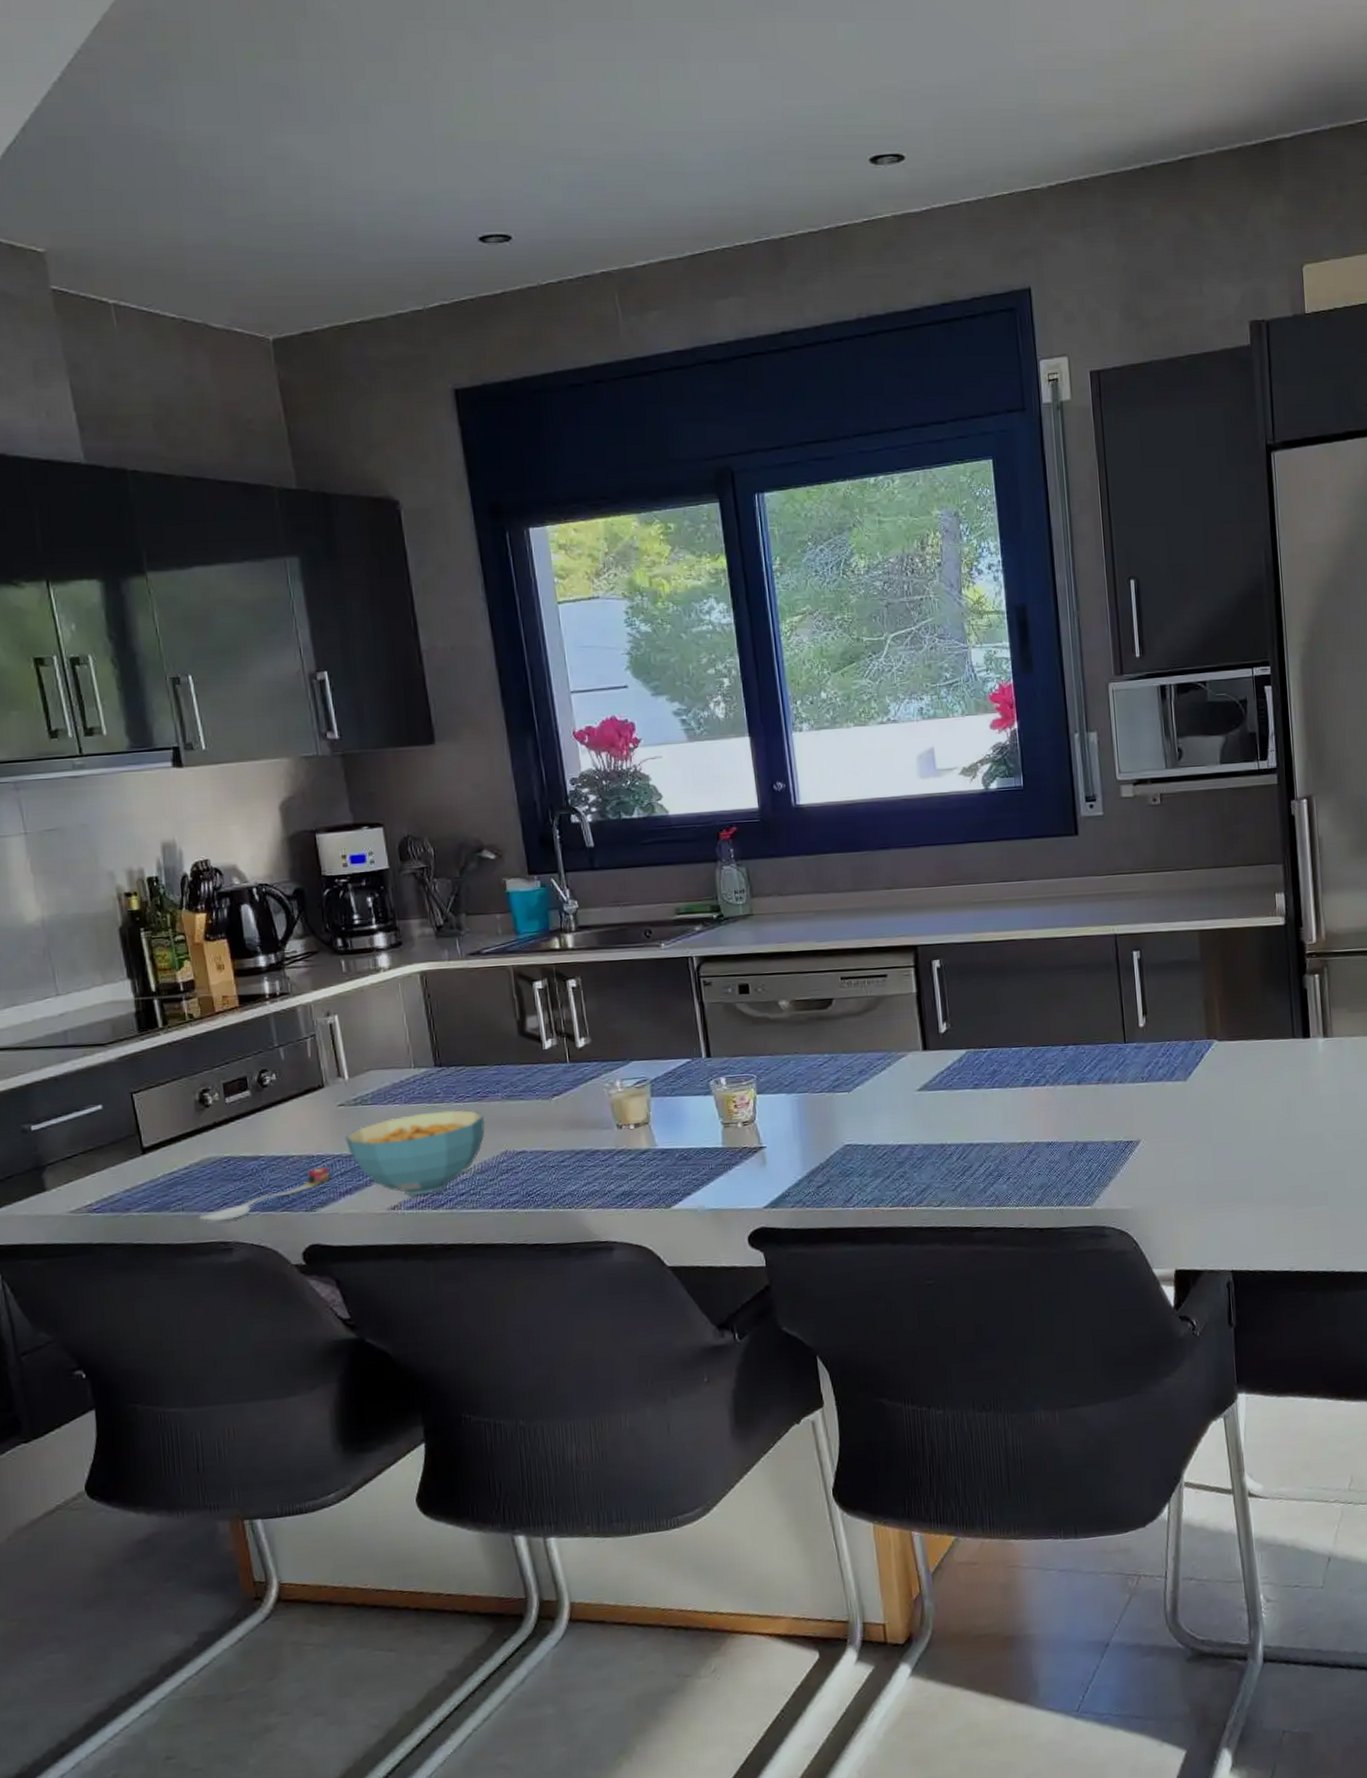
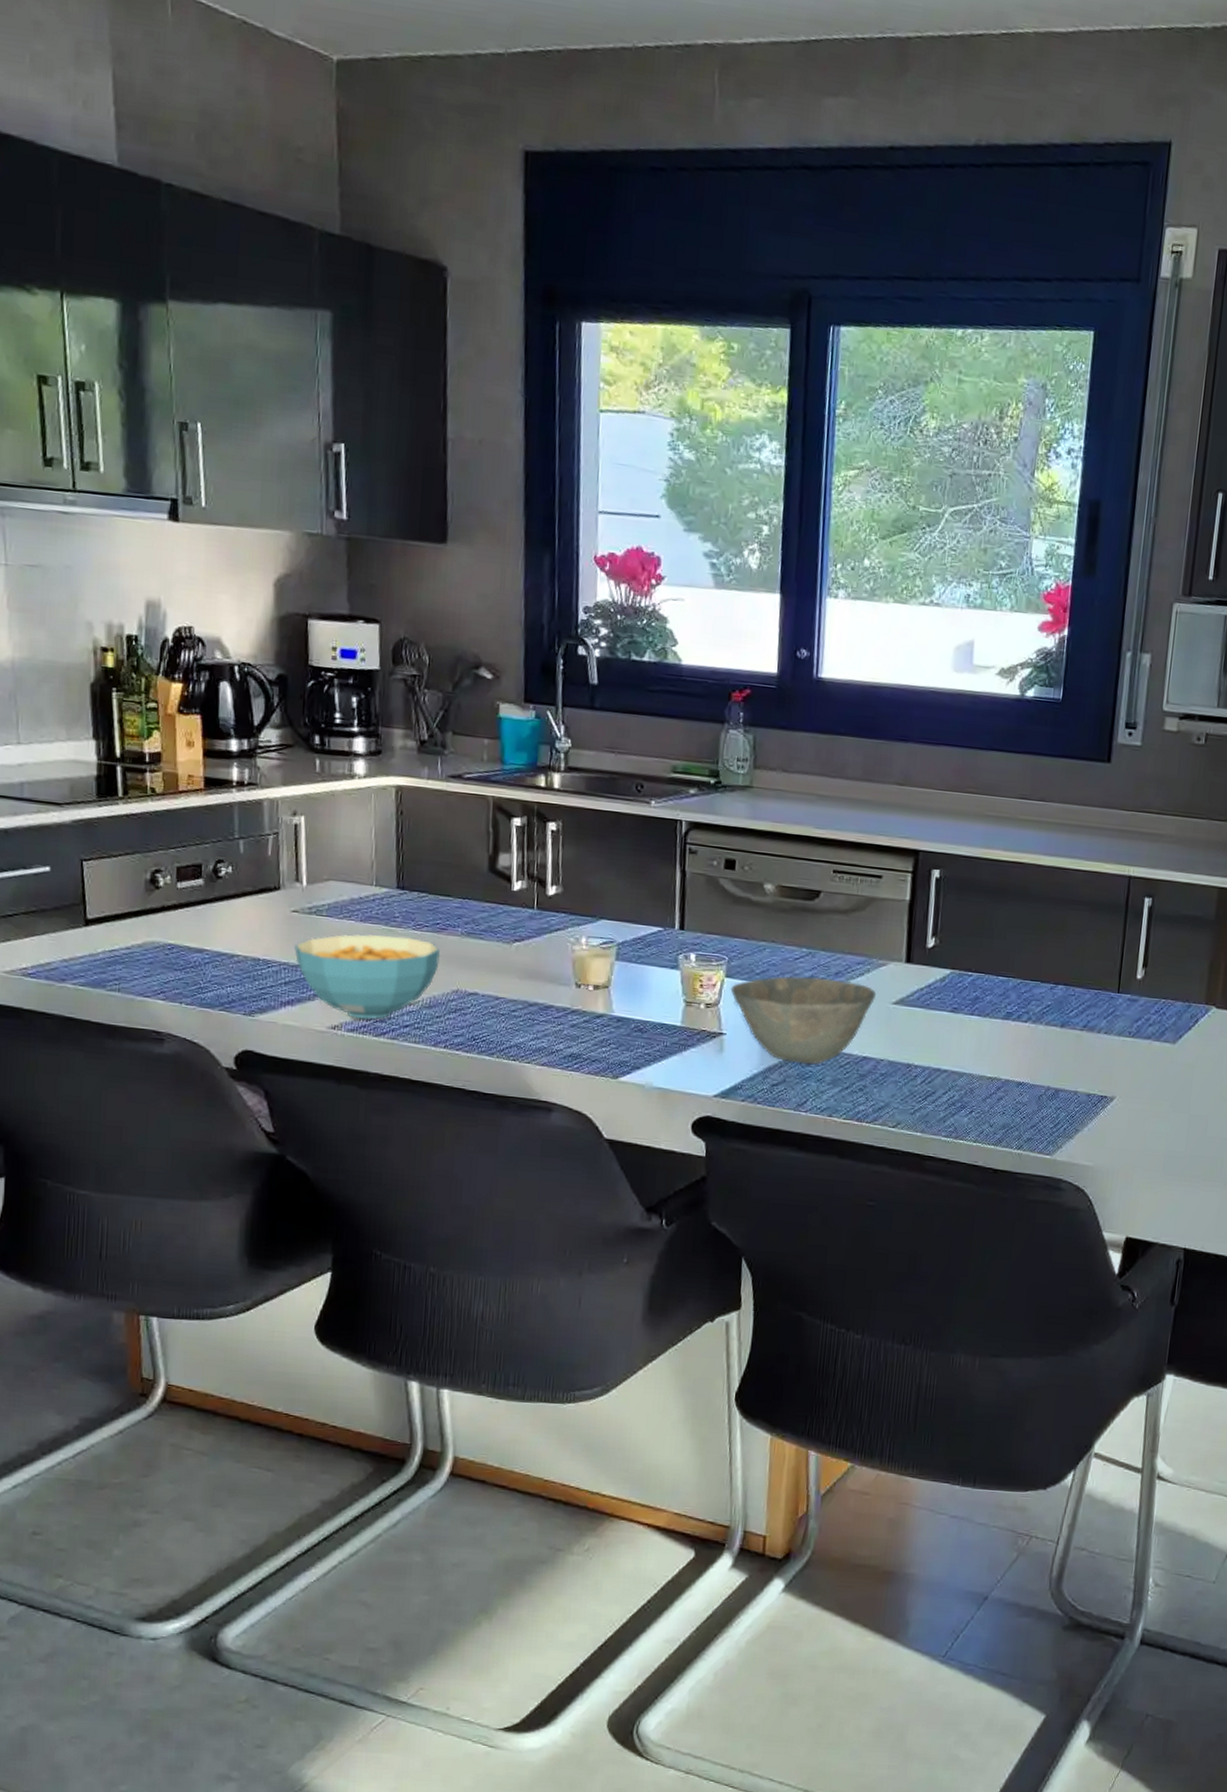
spoon: present [198,1166,330,1222] -> none [133,971,275,1010]
bowl: none [763,1077,901,1163] -> present [730,976,877,1065]

